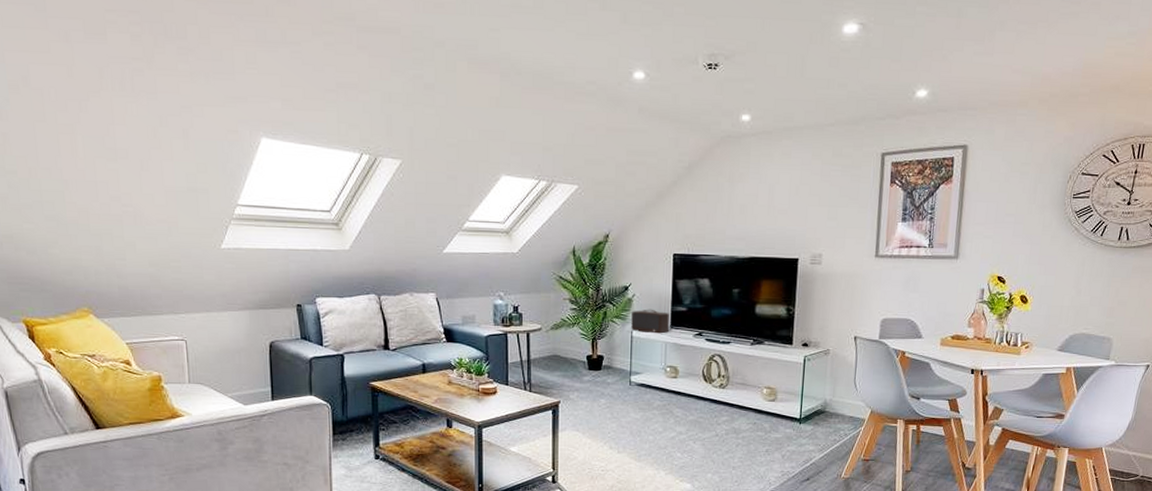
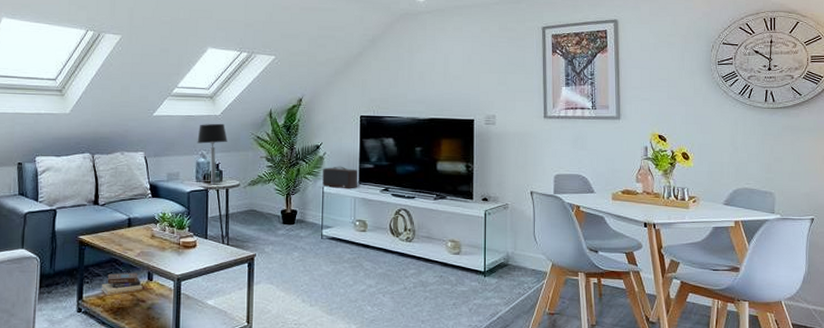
books: none [398,419,442,444] -> present [101,272,143,297]
table lamp: none [493,261,527,329] -> present [197,123,227,185]

